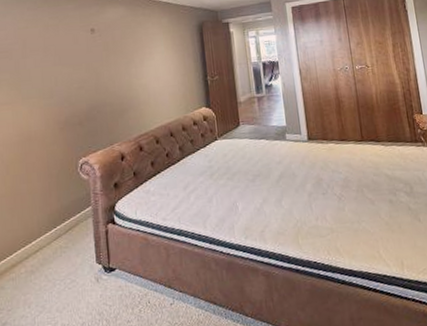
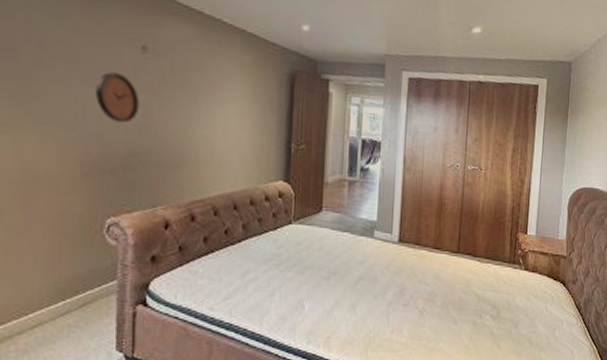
clock: none [63,51,94,87] -> present [96,72,140,123]

